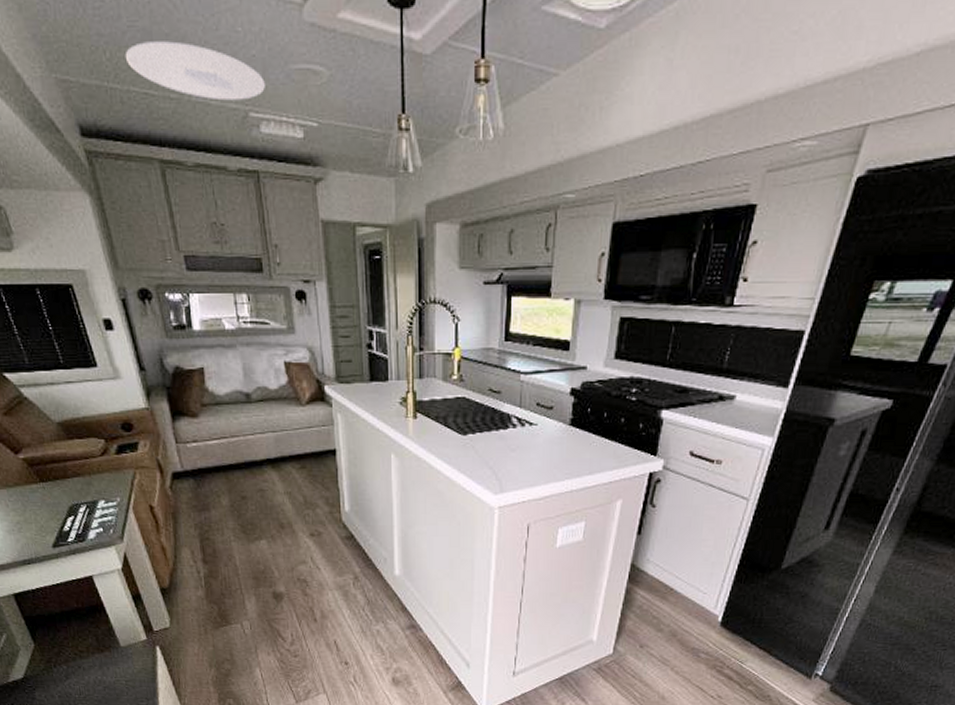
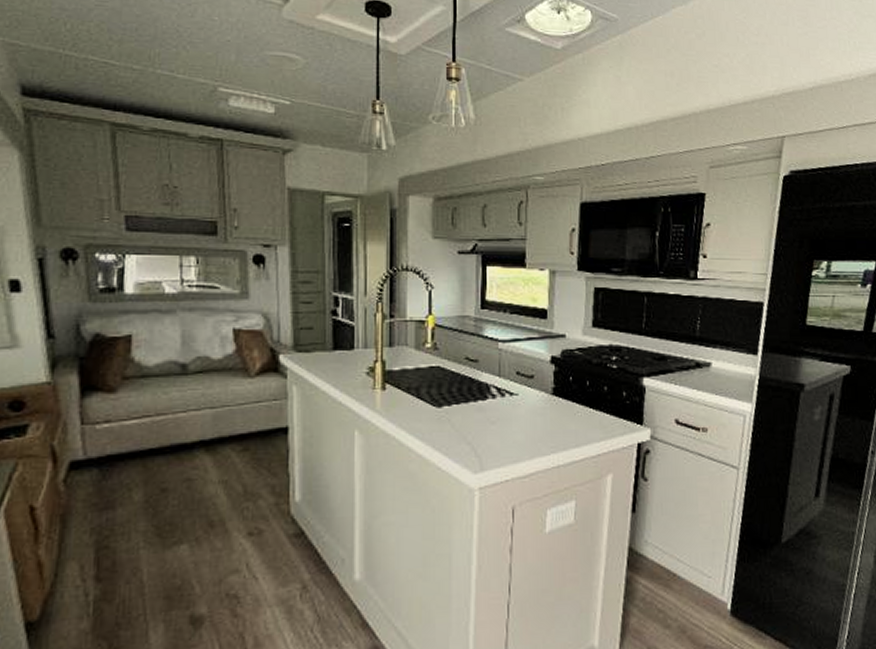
ceiling light: present [124,41,265,101] -> none [87,19,238,77]

